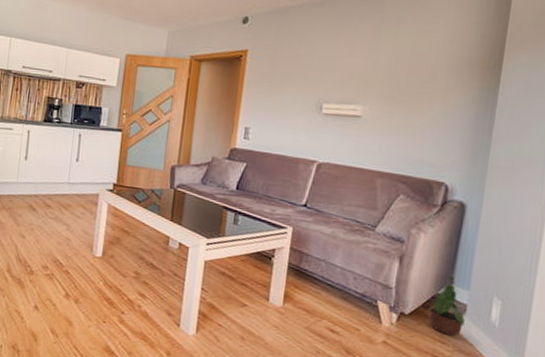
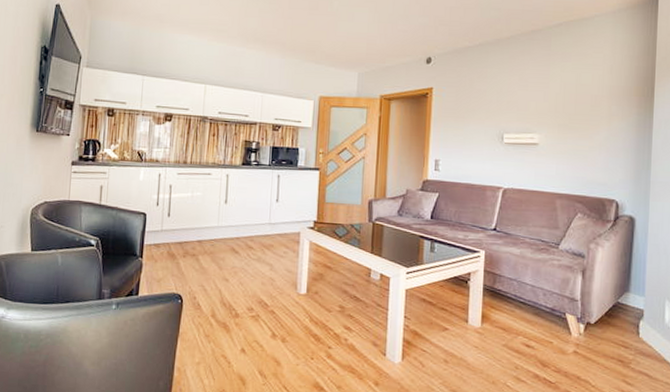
potted plant: present [427,276,465,336] -> none [609,285,643,340]

